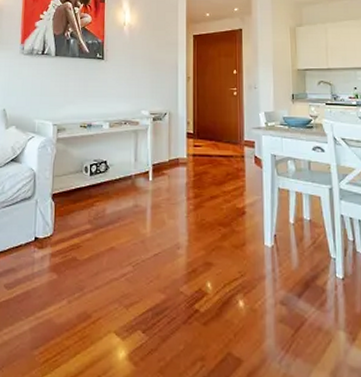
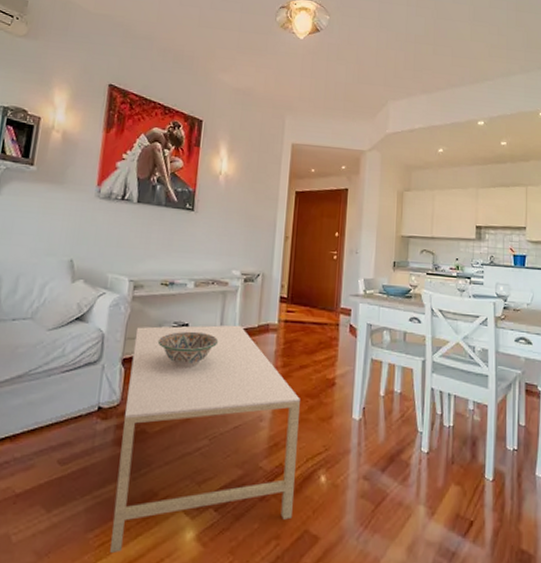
coffee table: none [54,160,214,369] -> present [110,325,300,552]
decorative bowl: none [81,167,134,200] -> present [157,331,219,368]

